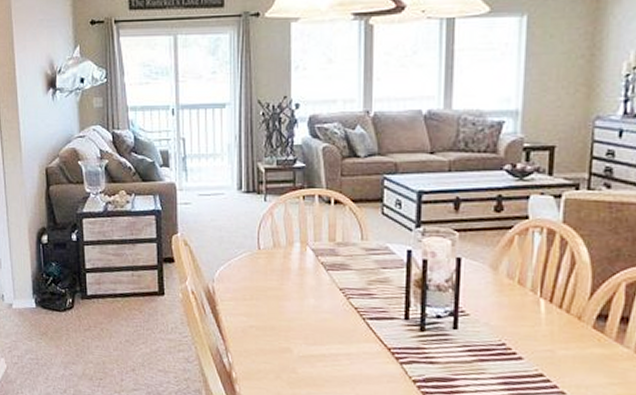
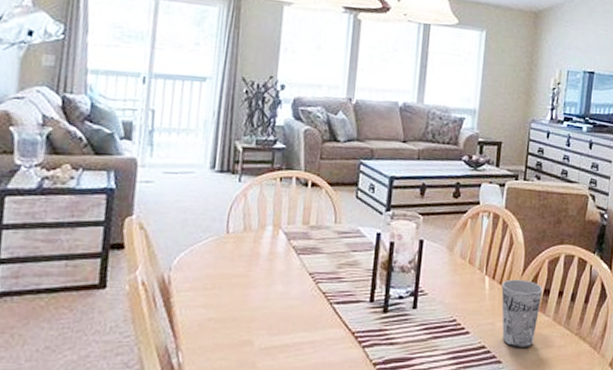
cup: none [562,303,620,382] -> present [501,279,544,349]

